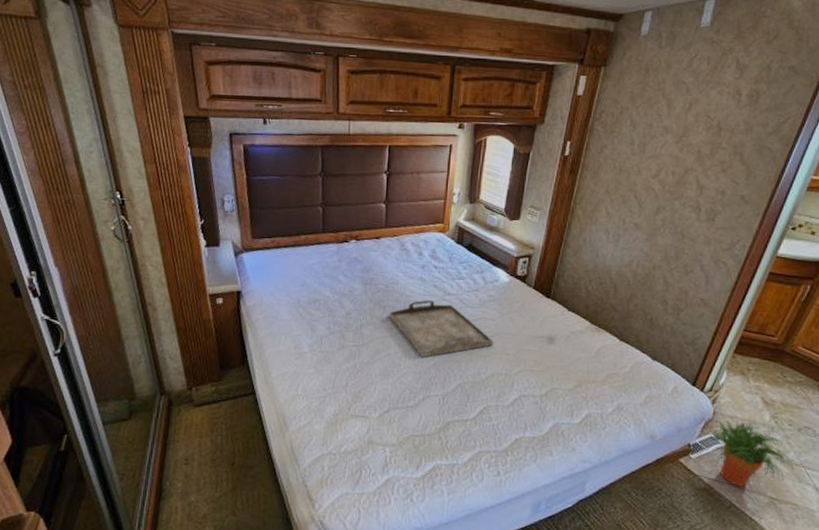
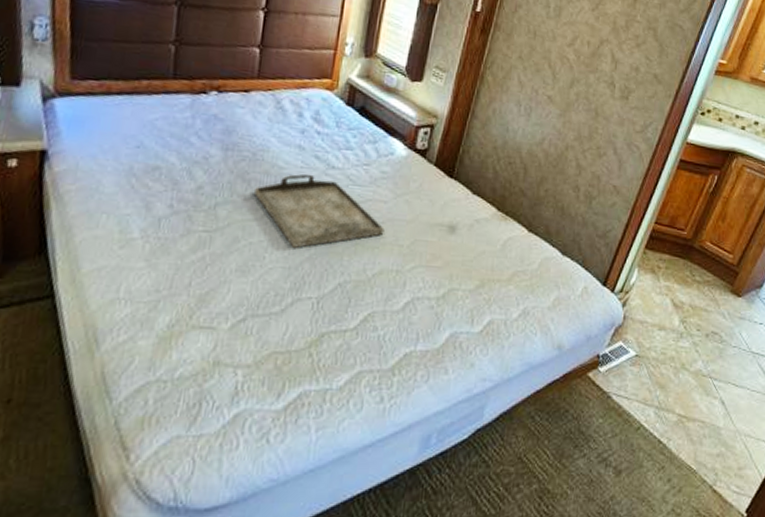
potted plant: present [704,420,794,487] -> none [614,326,702,404]

